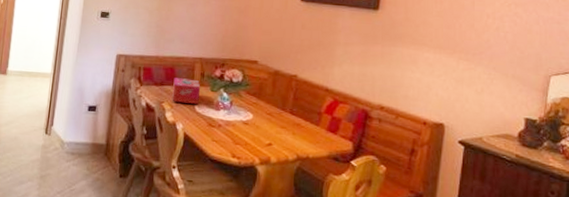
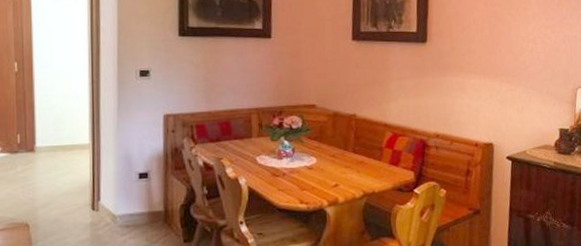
tissue box: present [172,78,201,104] -> none [230,131,260,157]

